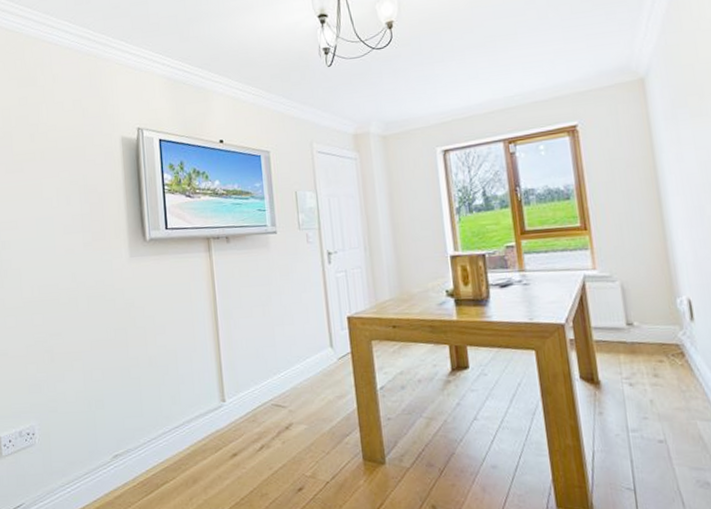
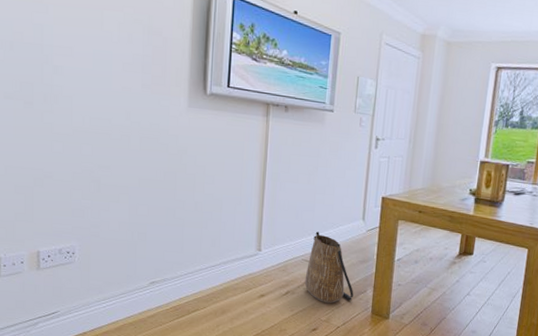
tote bag: none [278,369,338,455] -> present [304,231,354,304]

